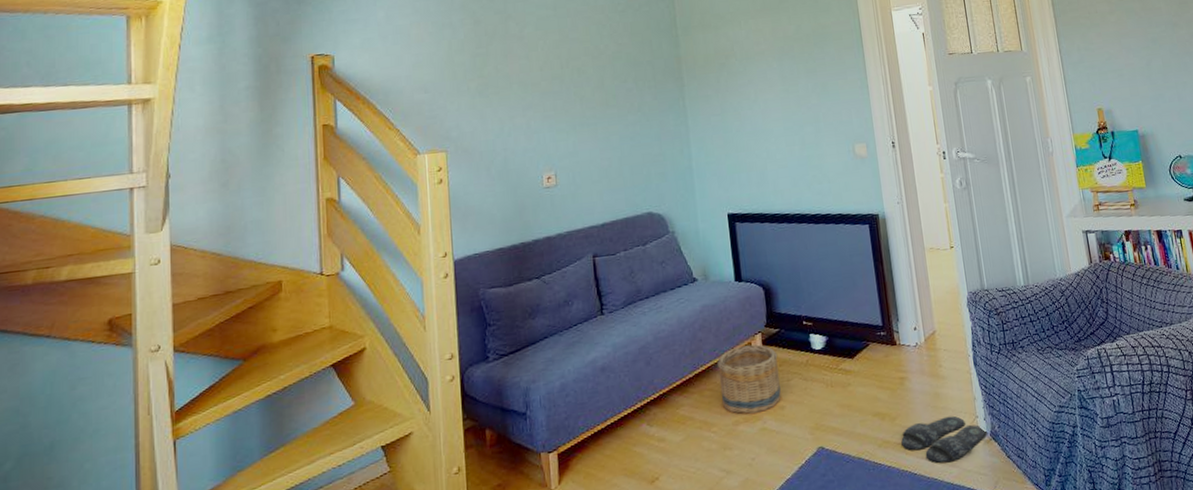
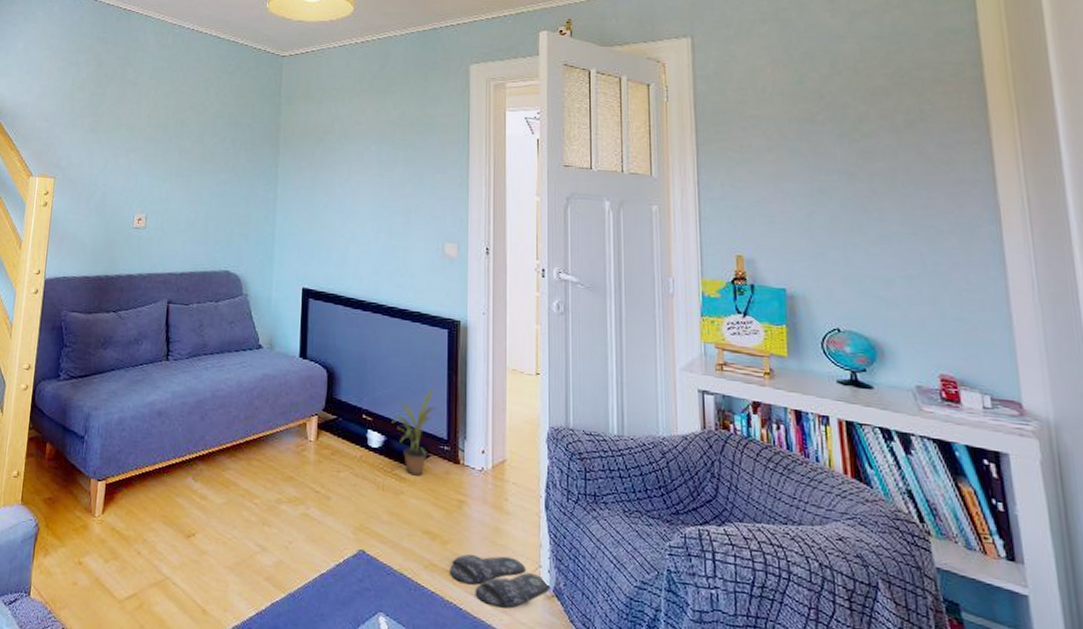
basket: present [716,344,781,414] -> none [268,424,332,497]
potted plant: none [829,282,877,366] -> present [392,389,445,476]

